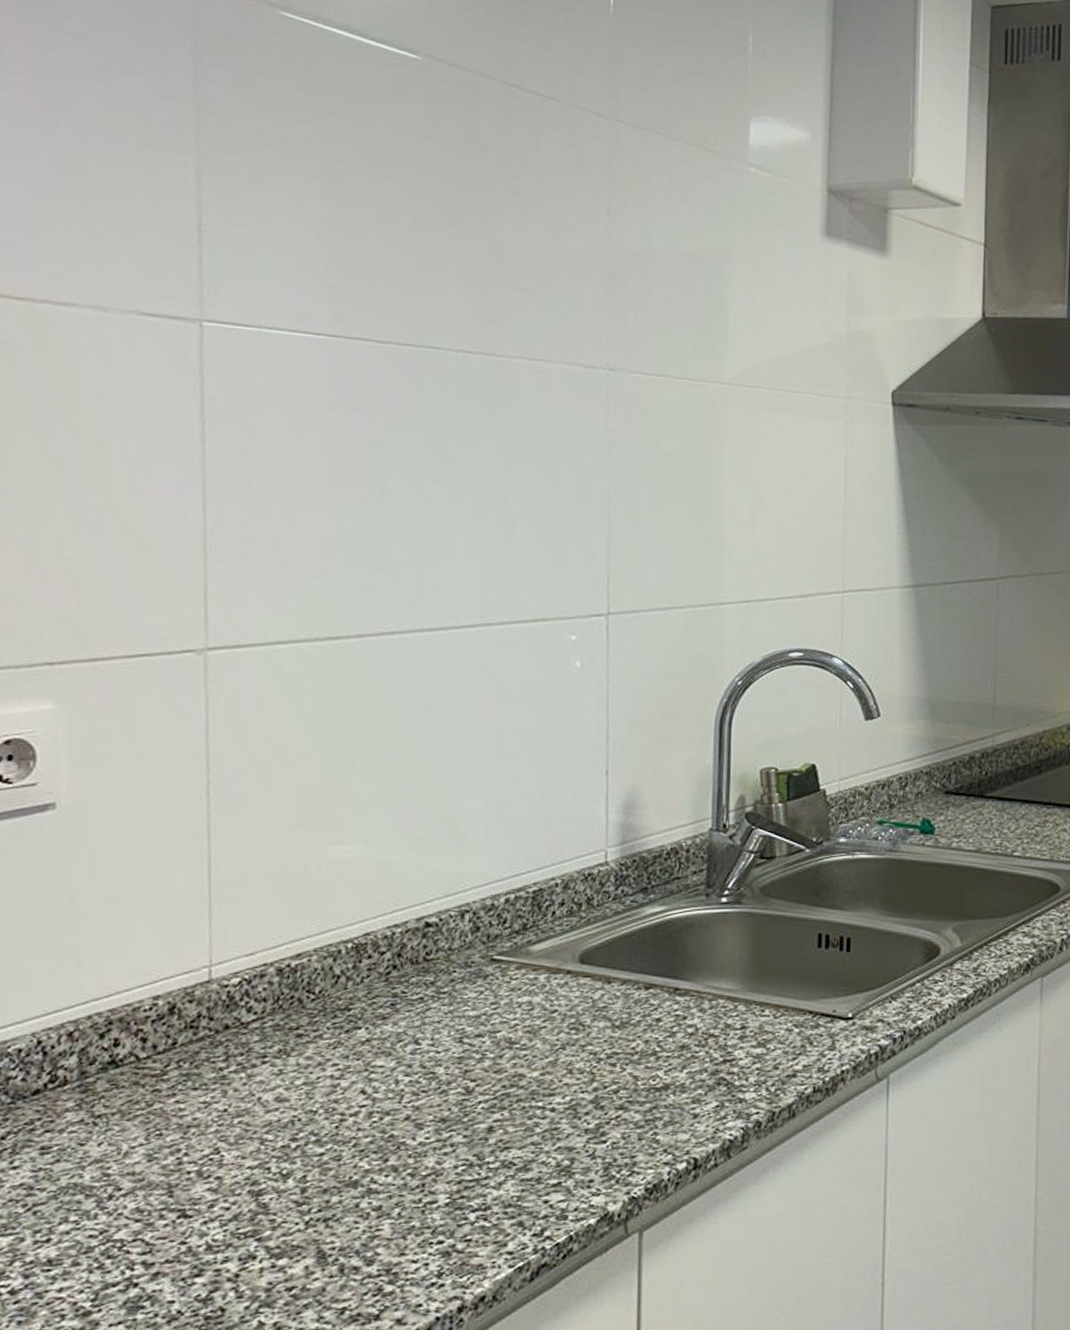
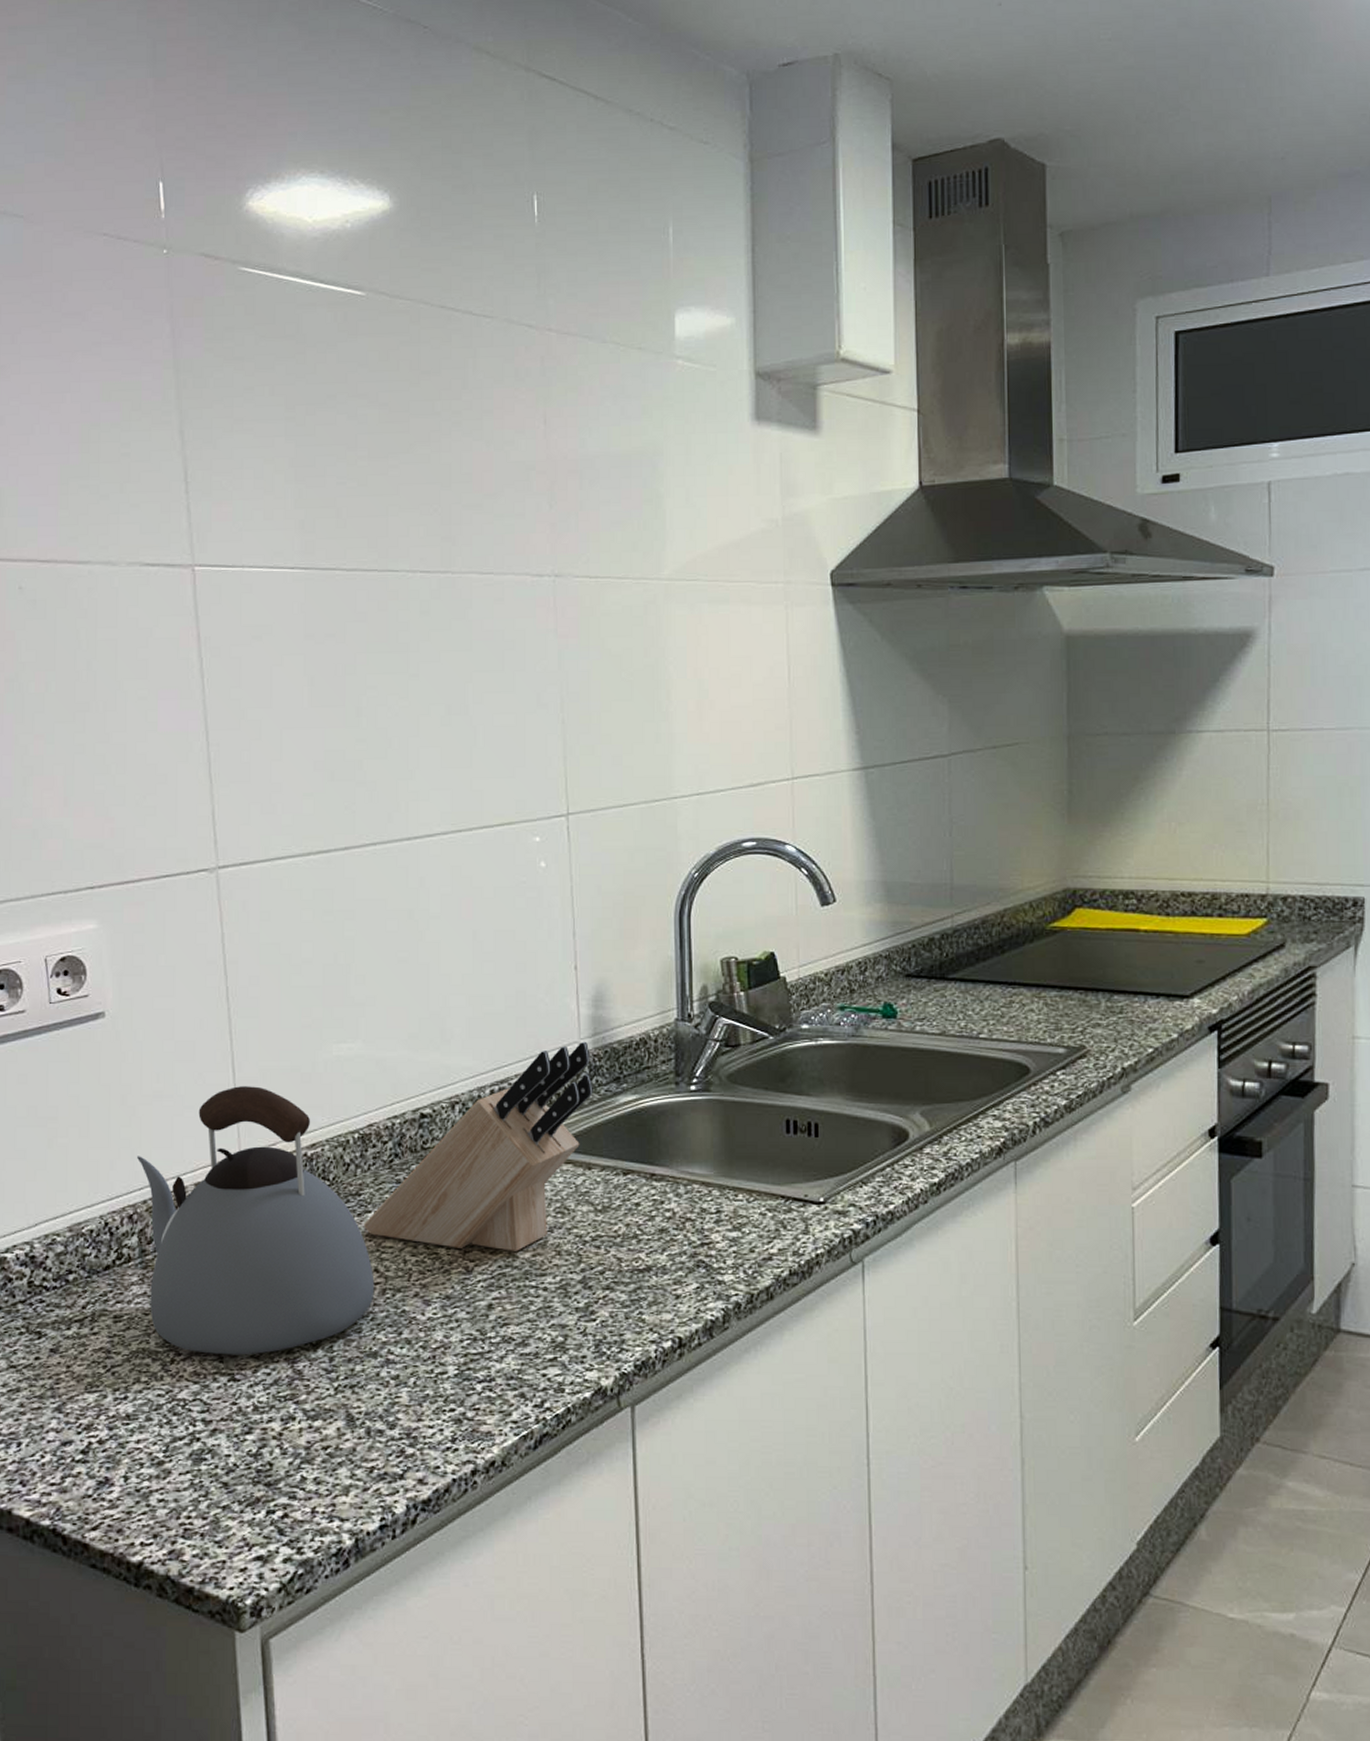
kettle: none [84,889,360,1189] -> present [137,1086,375,1356]
knife block: none [351,849,618,1070] -> present [363,1041,593,1251]

